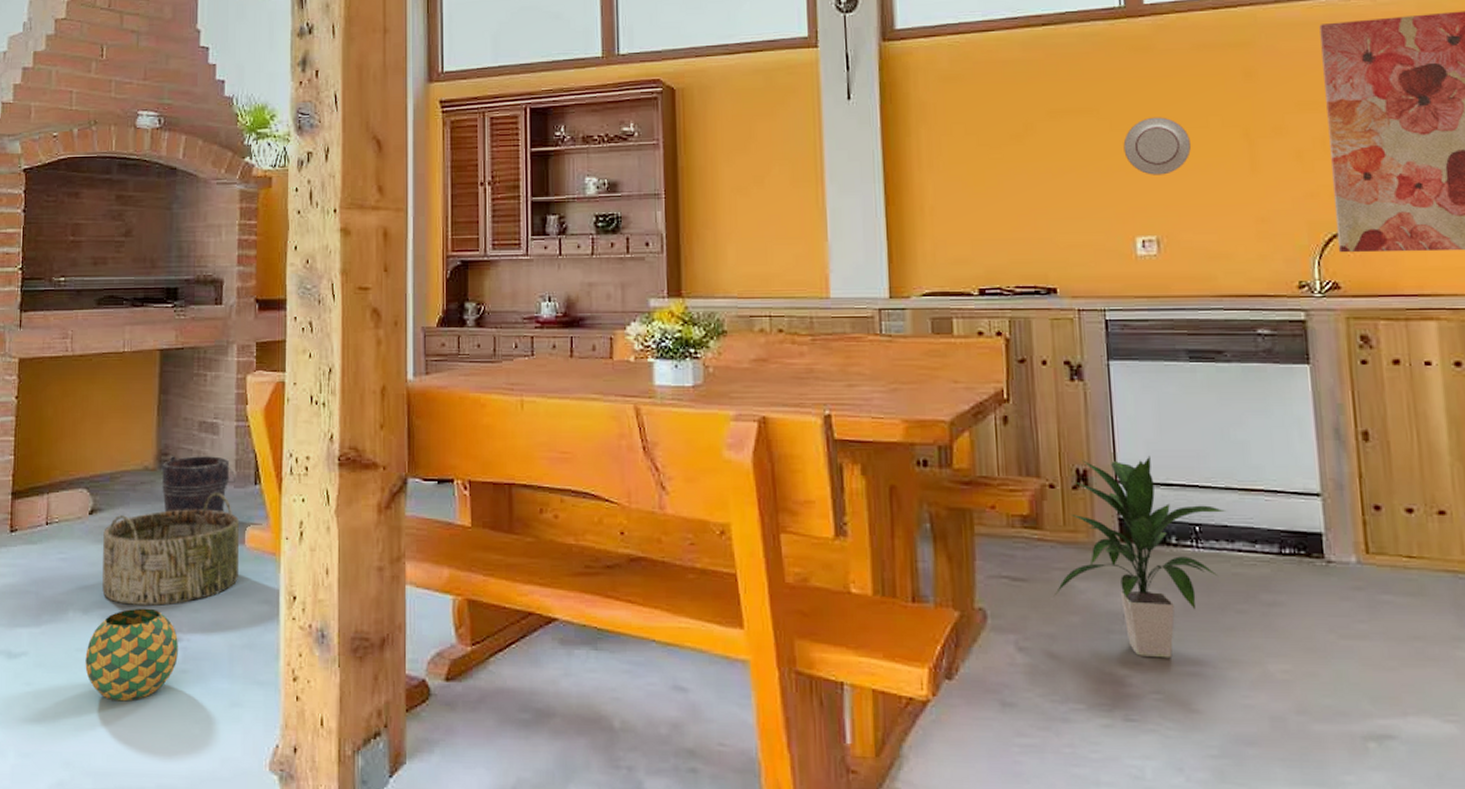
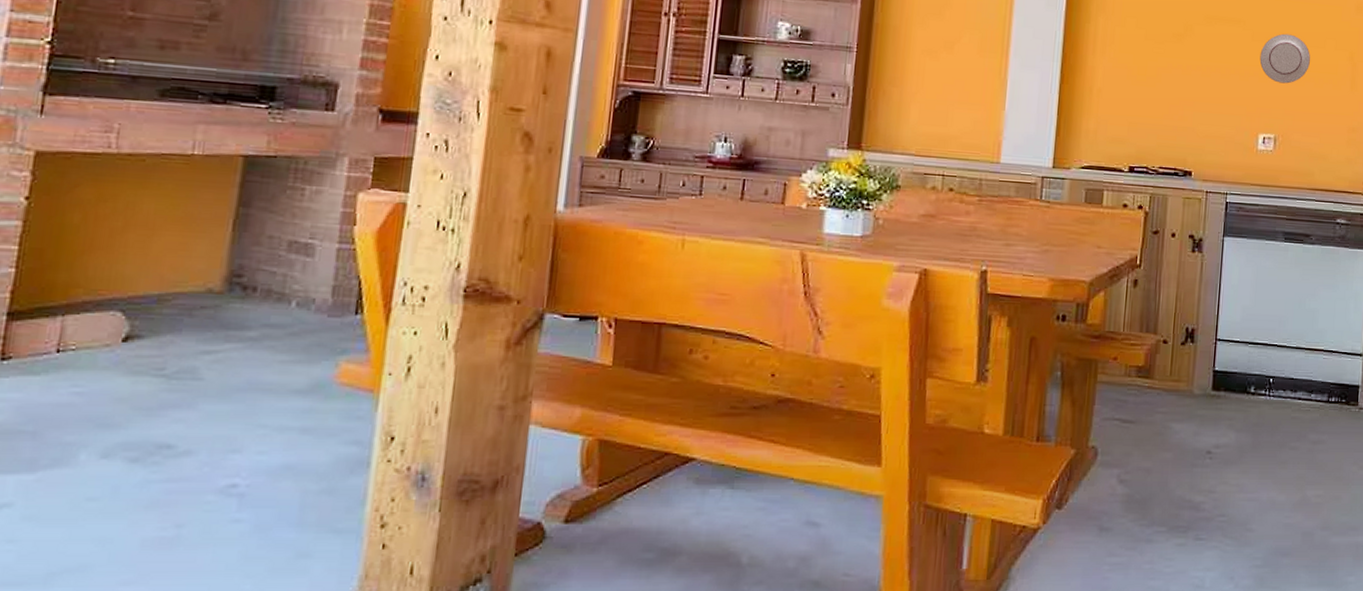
decorative ball: present [85,608,178,702] -> none [97,450,234,557]
basket: present [102,492,240,606] -> none [132,321,330,447]
bucket: present [161,456,237,513] -> none [228,278,332,343]
indoor plant: present [1055,455,1227,659] -> none [1155,318,1295,487]

